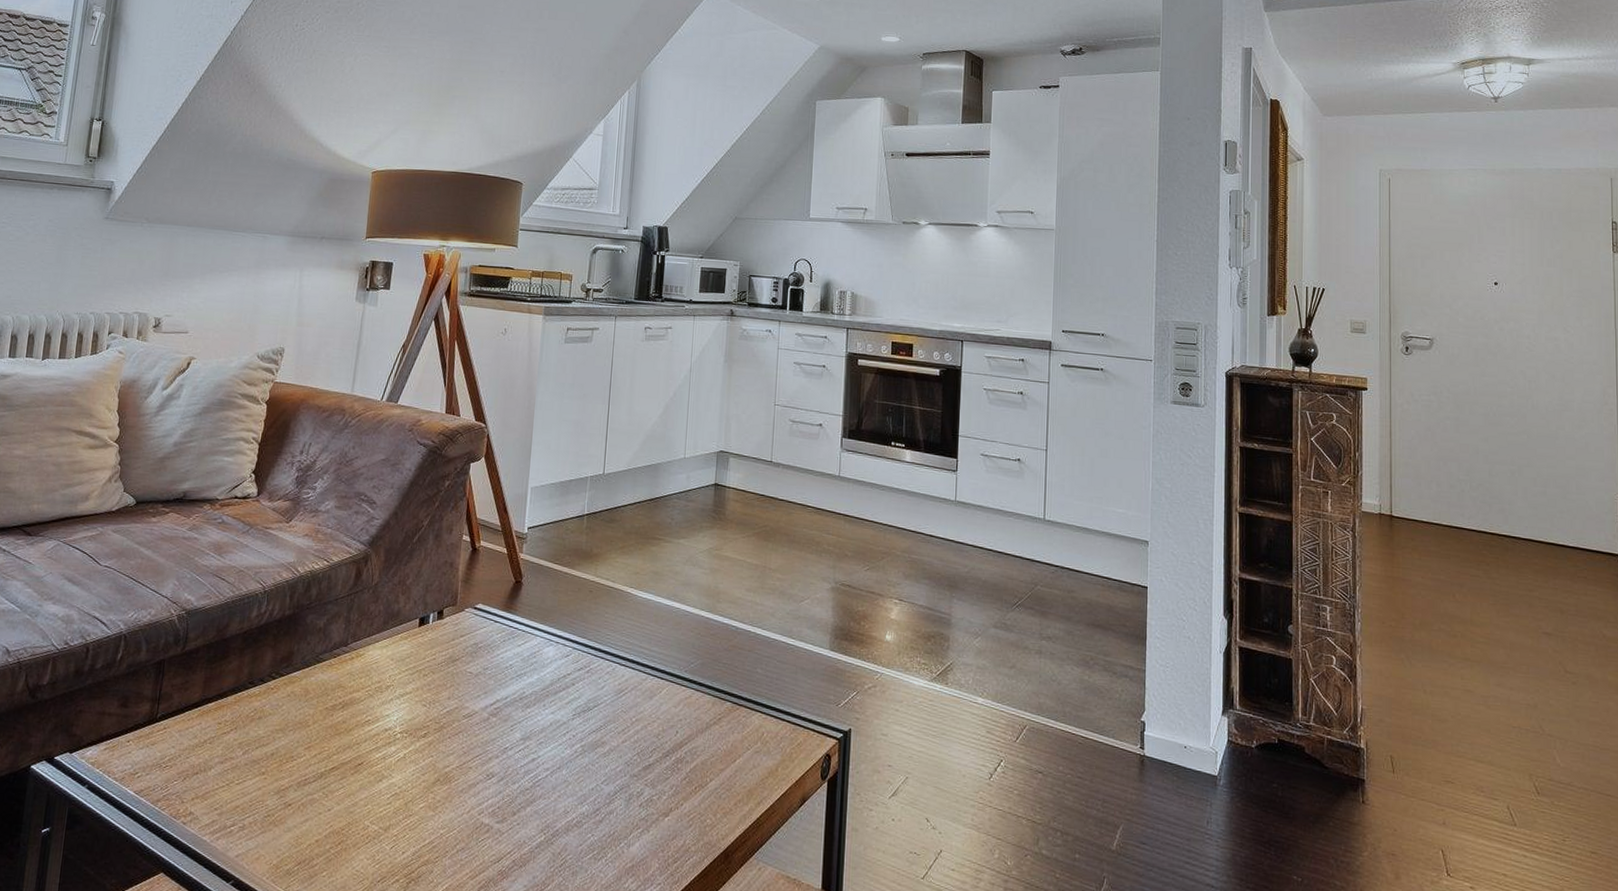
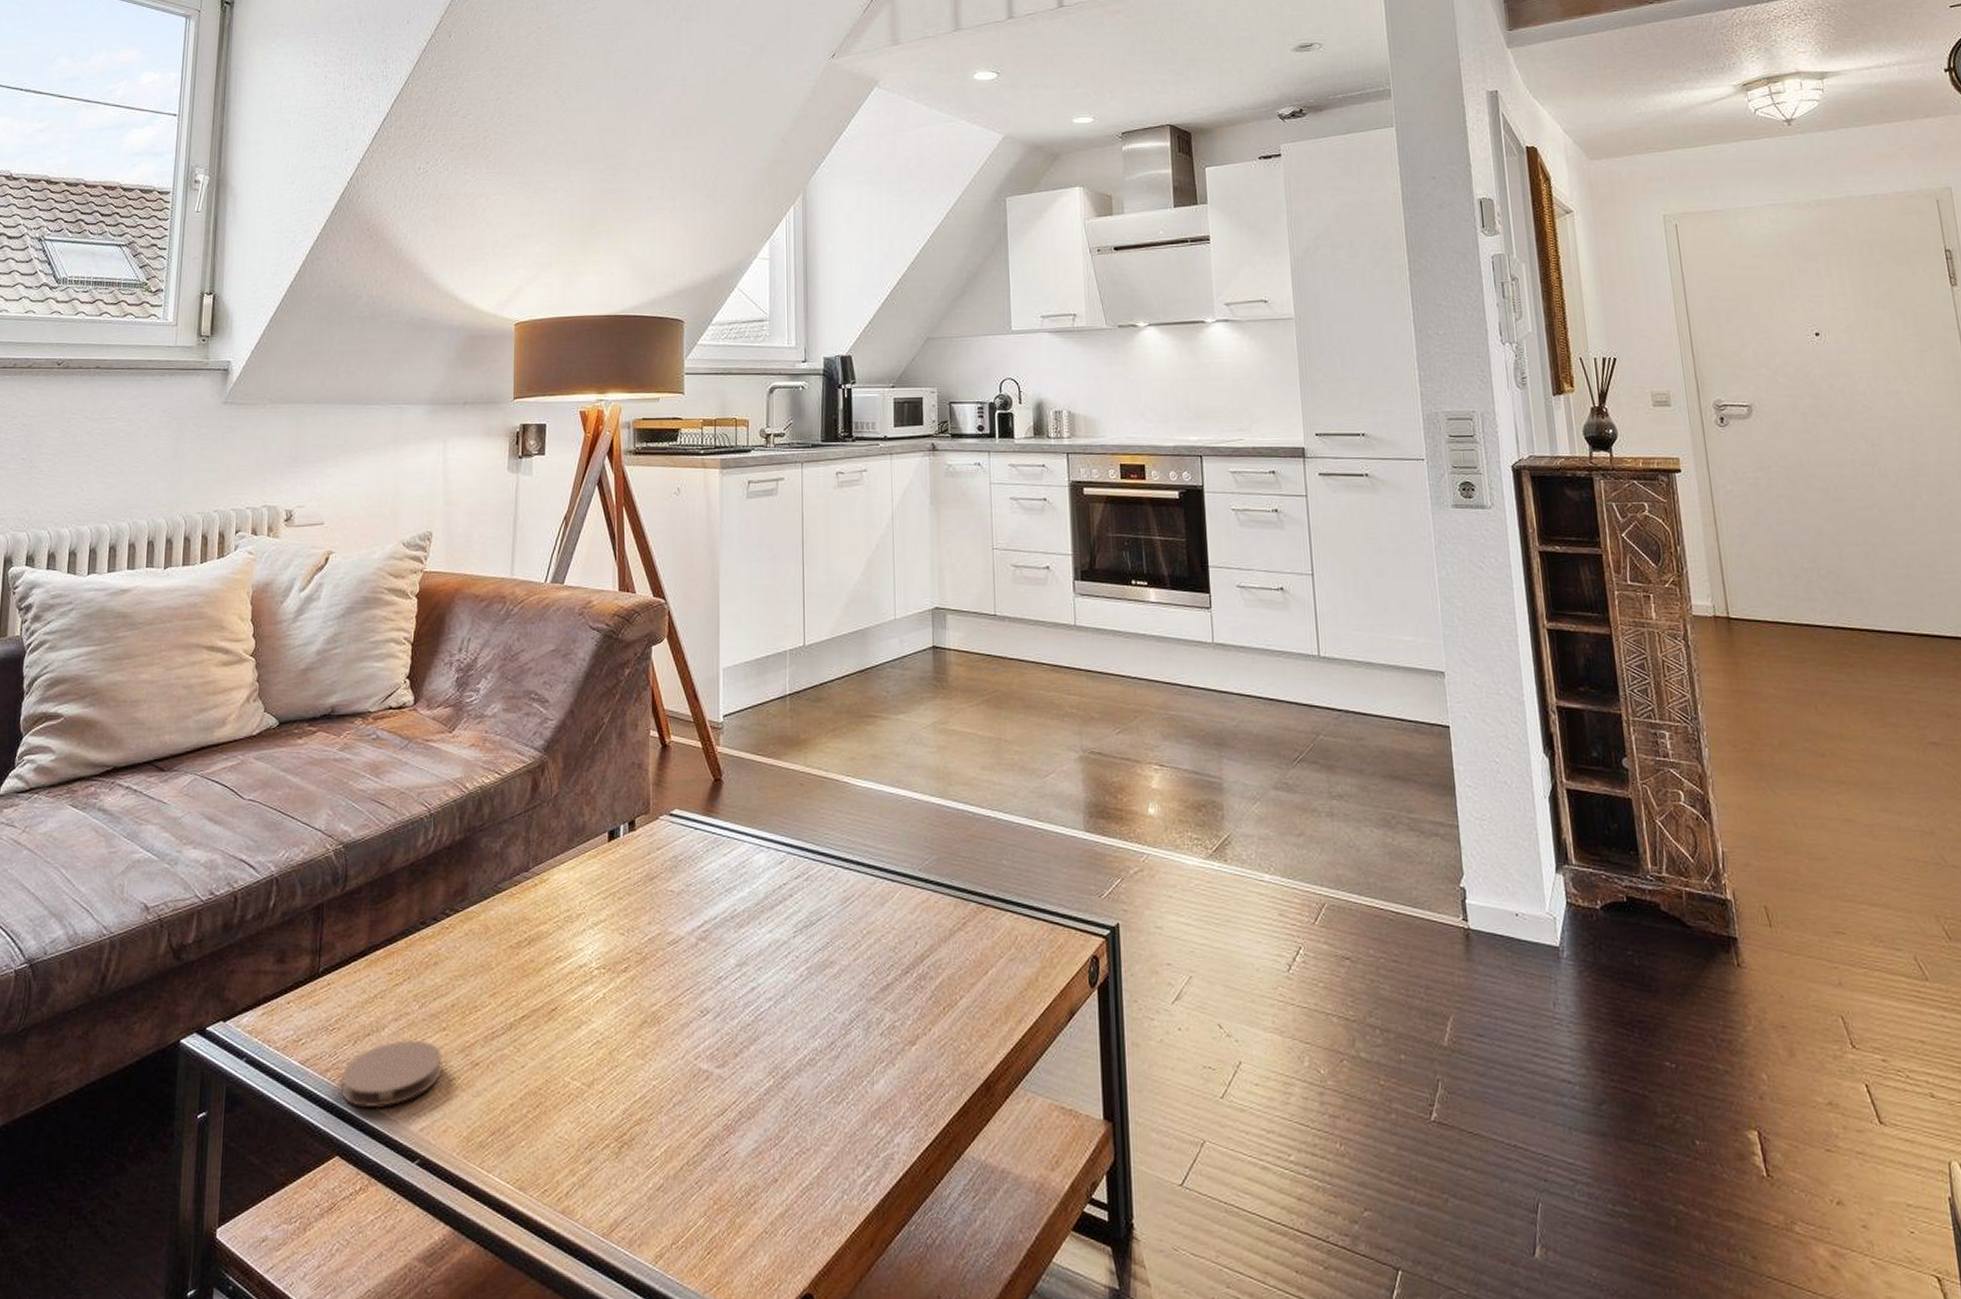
coaster: none [169,780,260,835] -> present [341,1039,442,1108]

